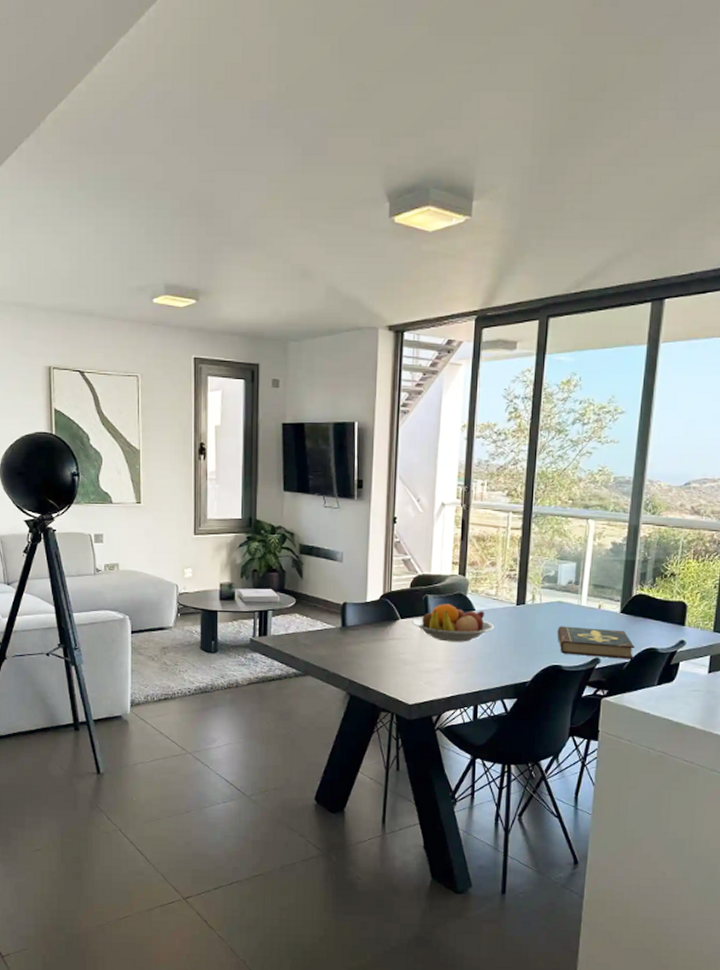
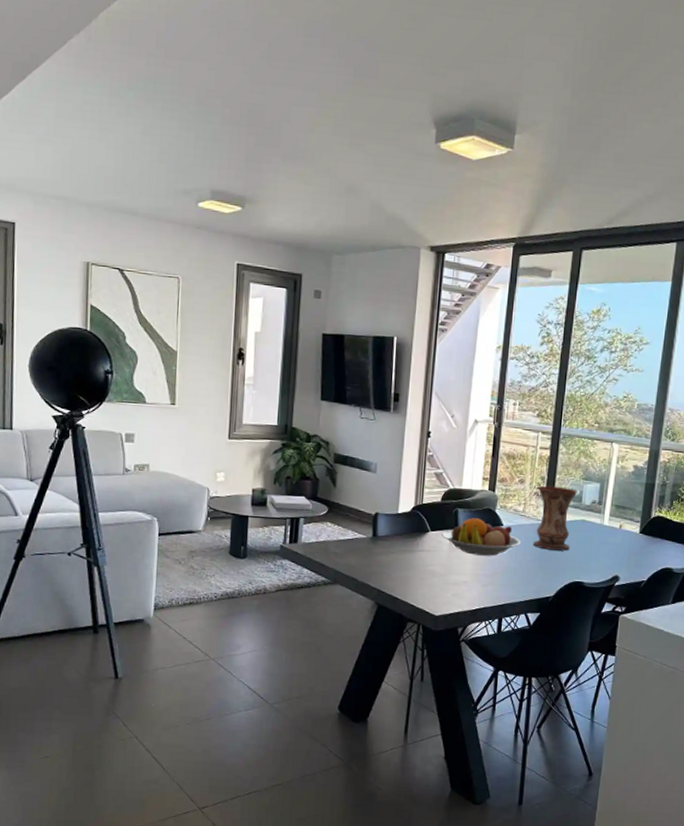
vase: none [507,567,552,634] -> present [532,485,577,551]
book: present [557,626,635,659] -> none [580,543,652,578]

